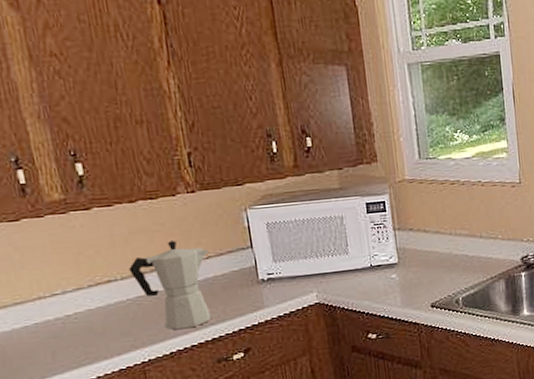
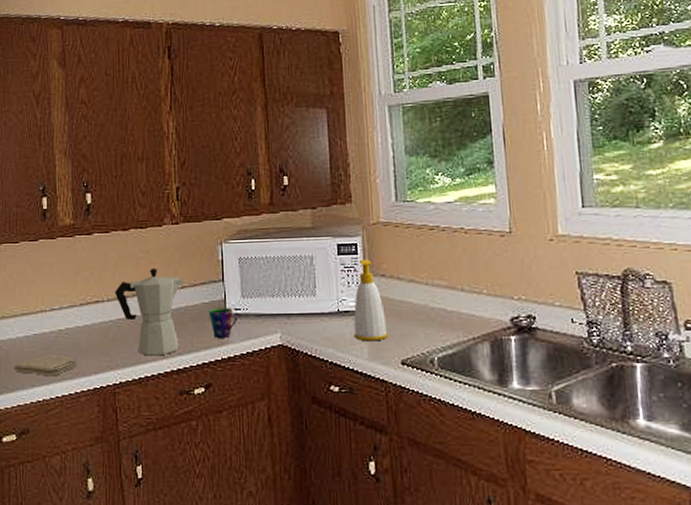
washcloth: none [14,341,96,367] -> present [14,354,78,377]
cup: none [239,273,272,304] -> present [208,307,238,338]
soap bottle: none [385,215,418,291] -> present [354,259,388,342]

